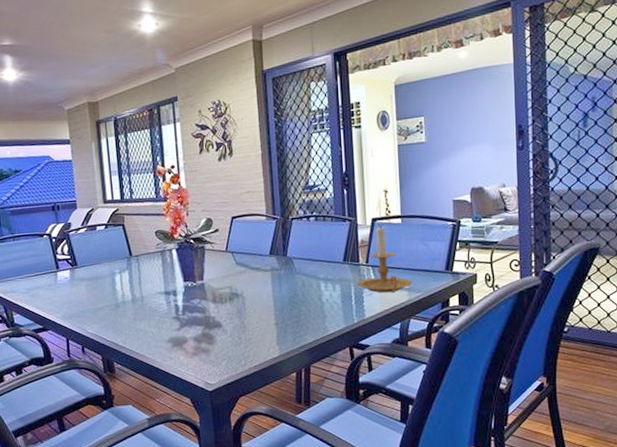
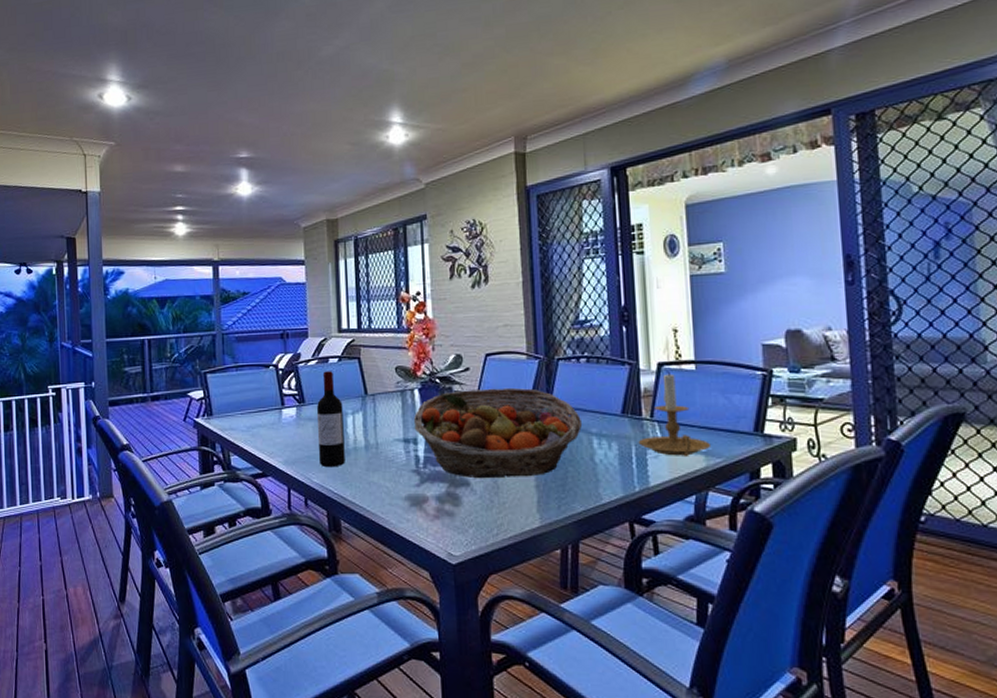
wine bottle: none [88,237,116,320] -> present [316,371,345,468]
fruit basket: none [172,244,313,321] -> present [413,387,583,479]

